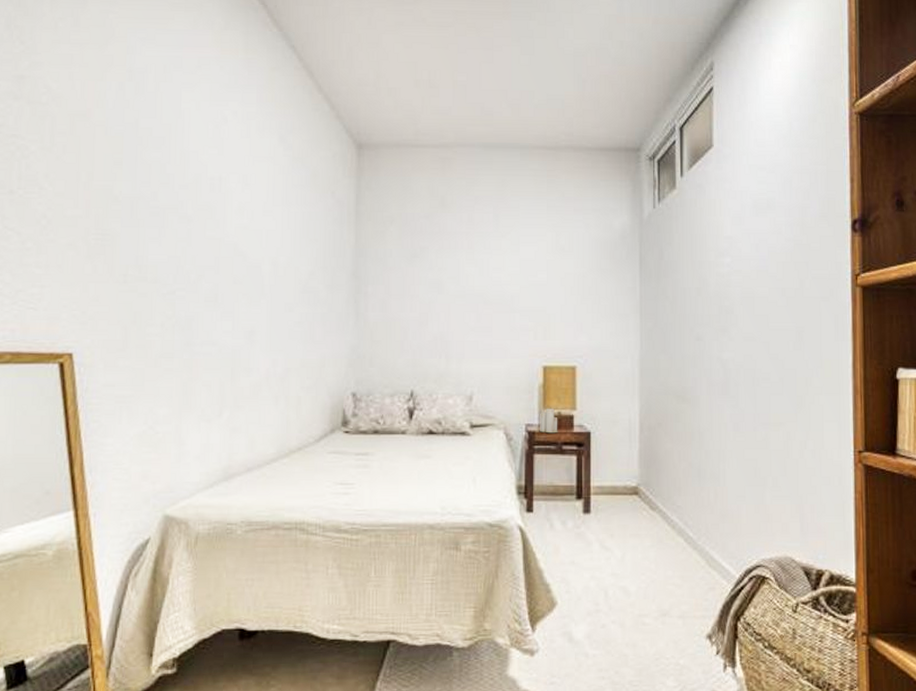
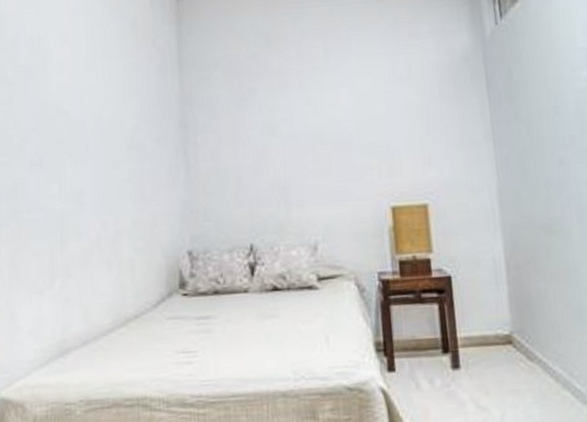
candle: present [539,407,558,433] -> none [393,251,415,281]

